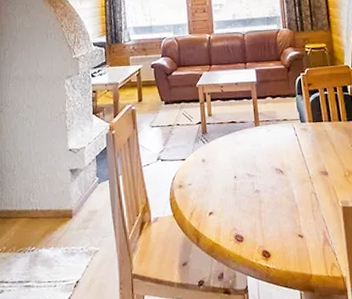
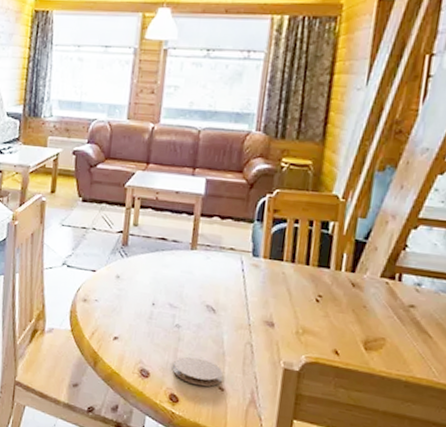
coaster: none [260,214,300,238] -> present [173,356,223,387]

